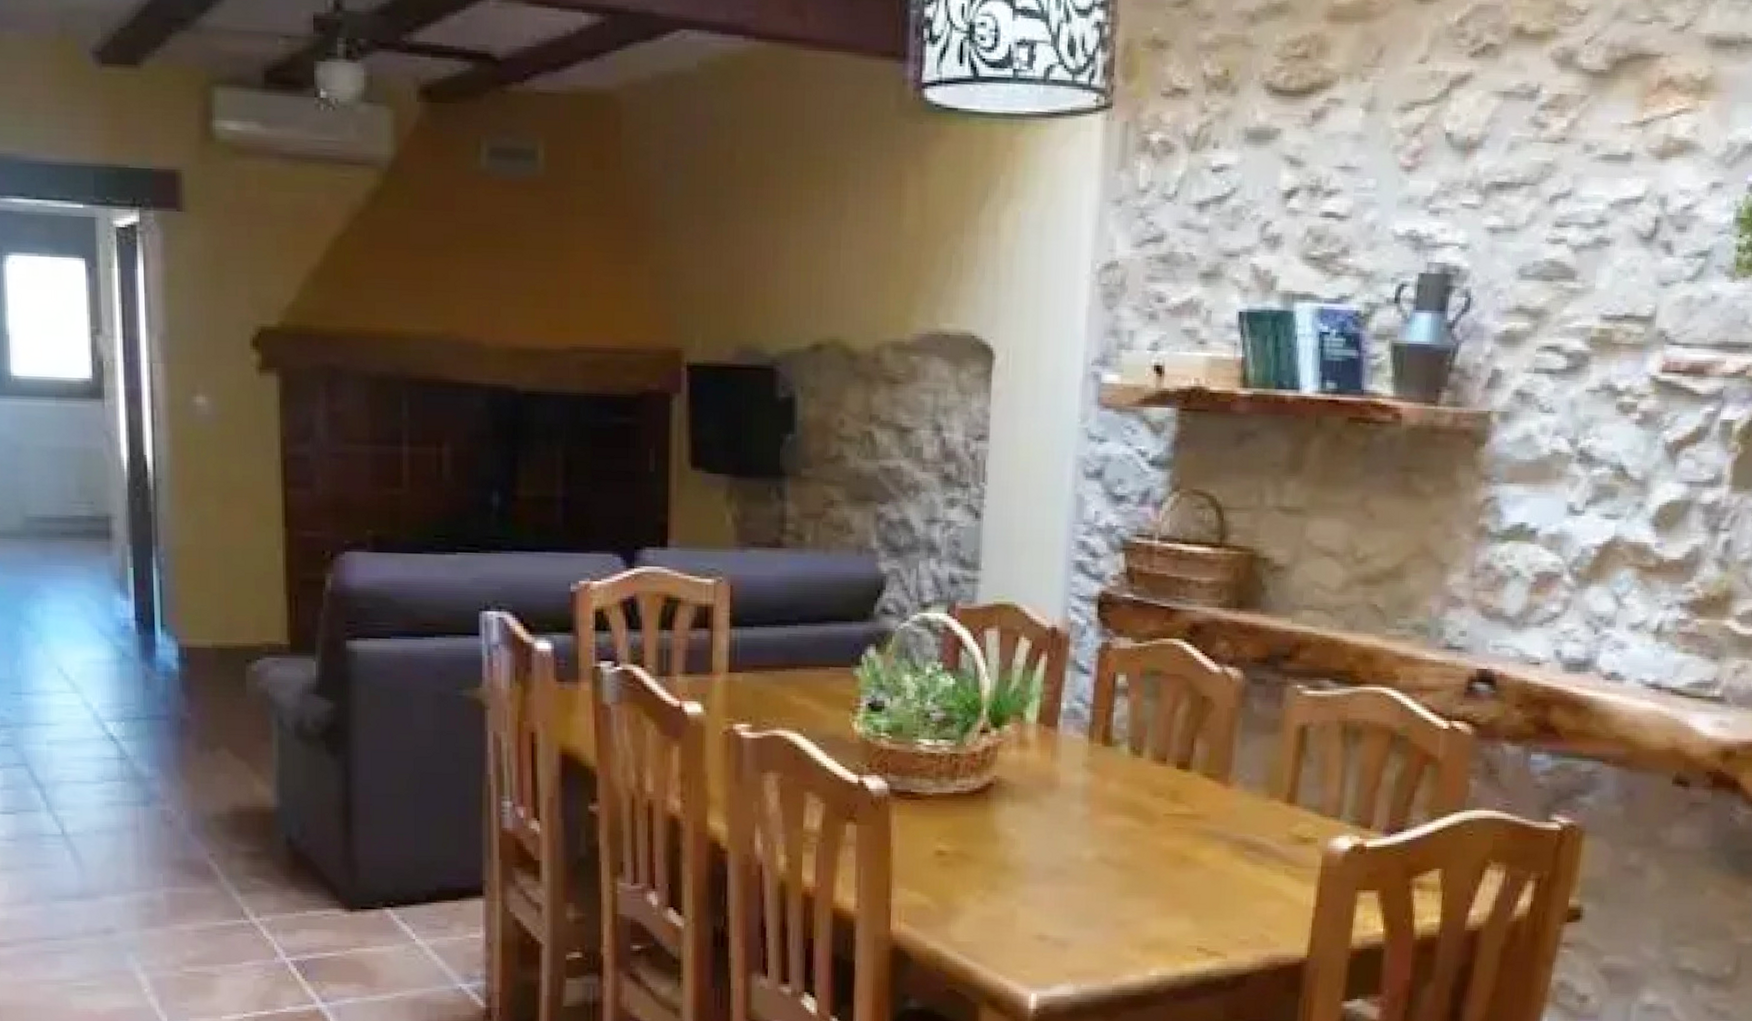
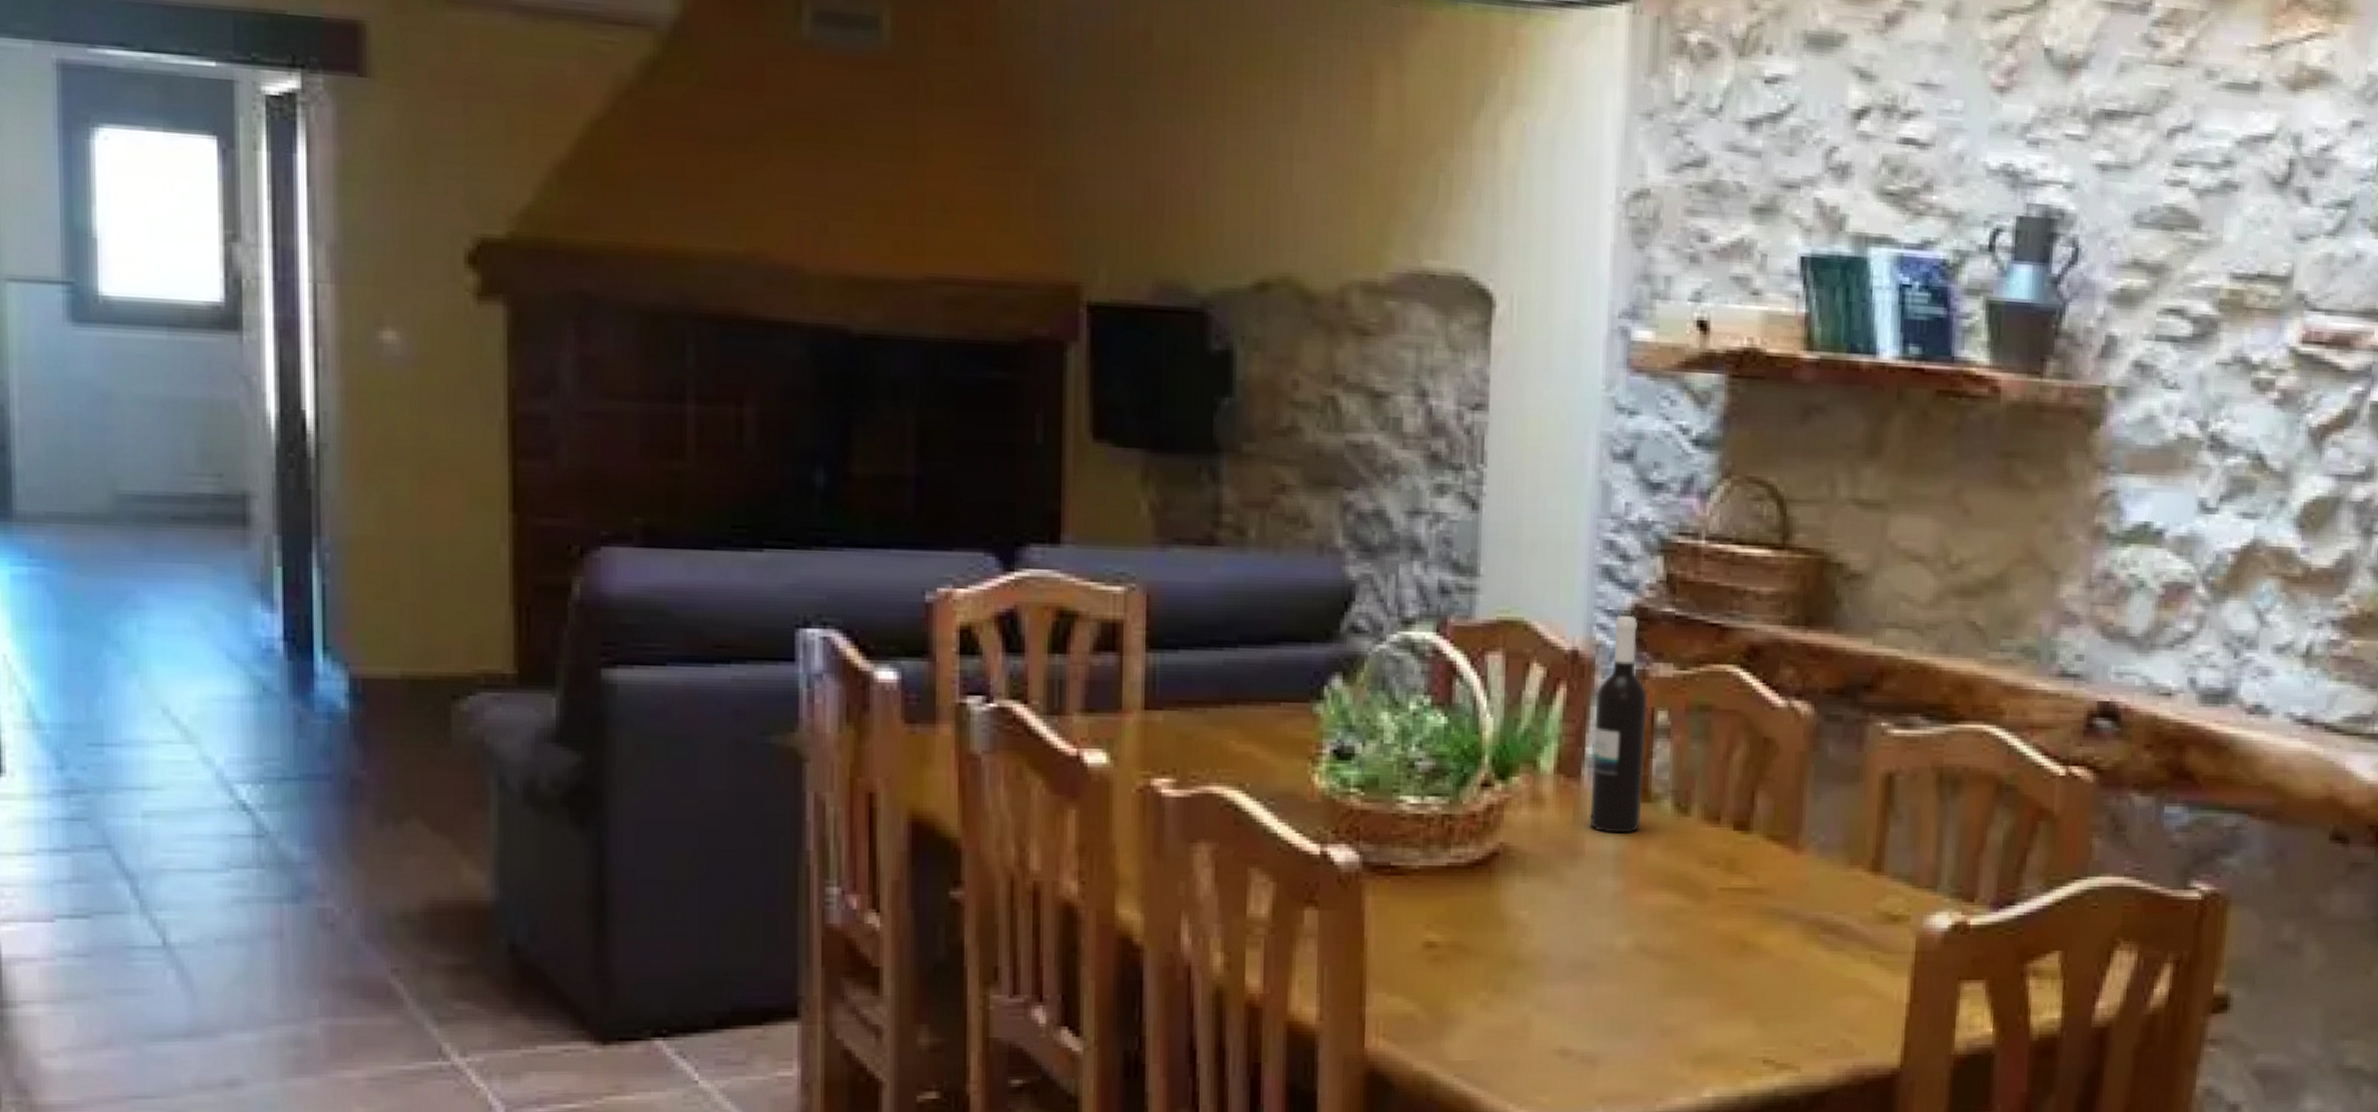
wine bottle: none [1064,599,1111,770] -> present [1590,614,1648,834]

